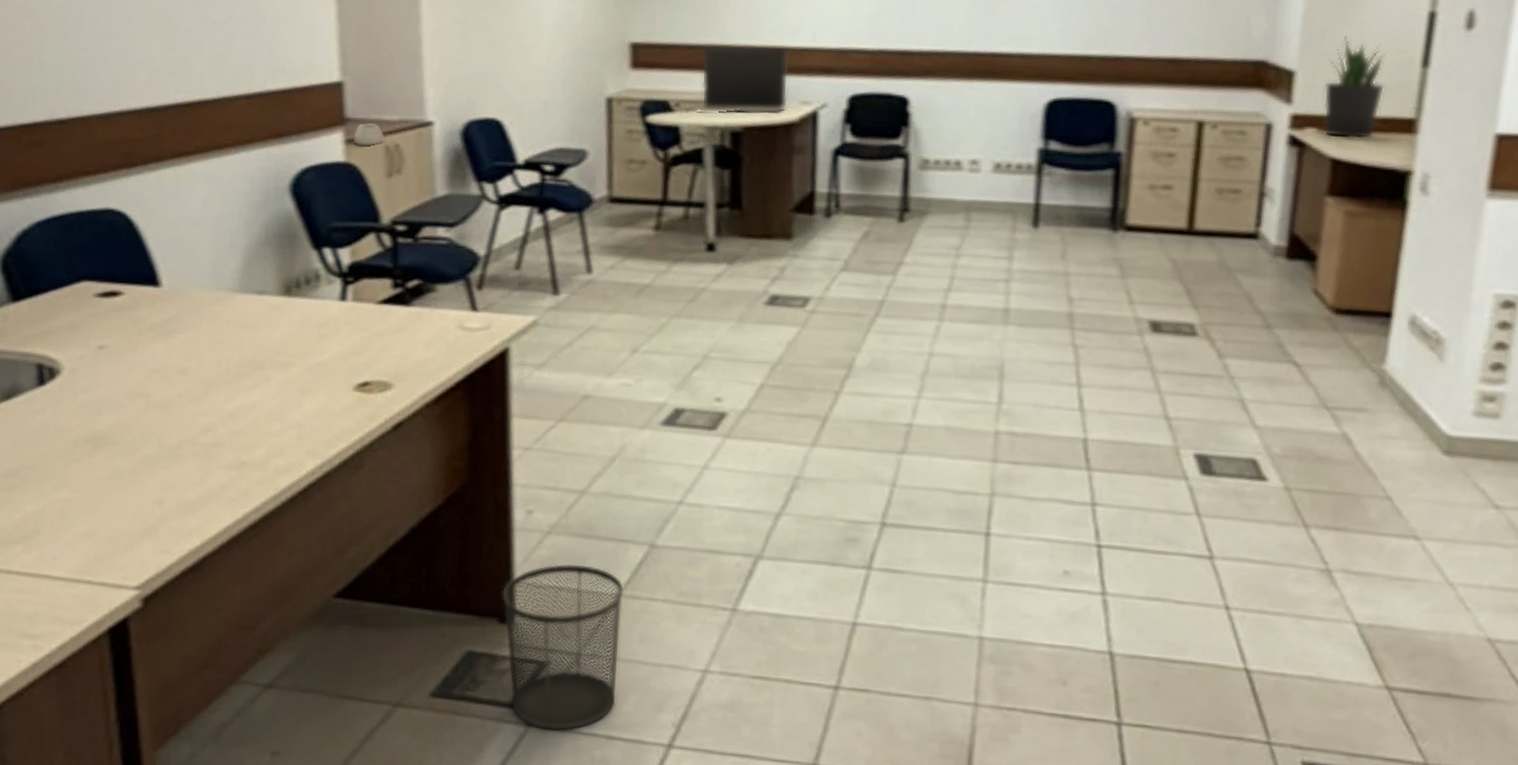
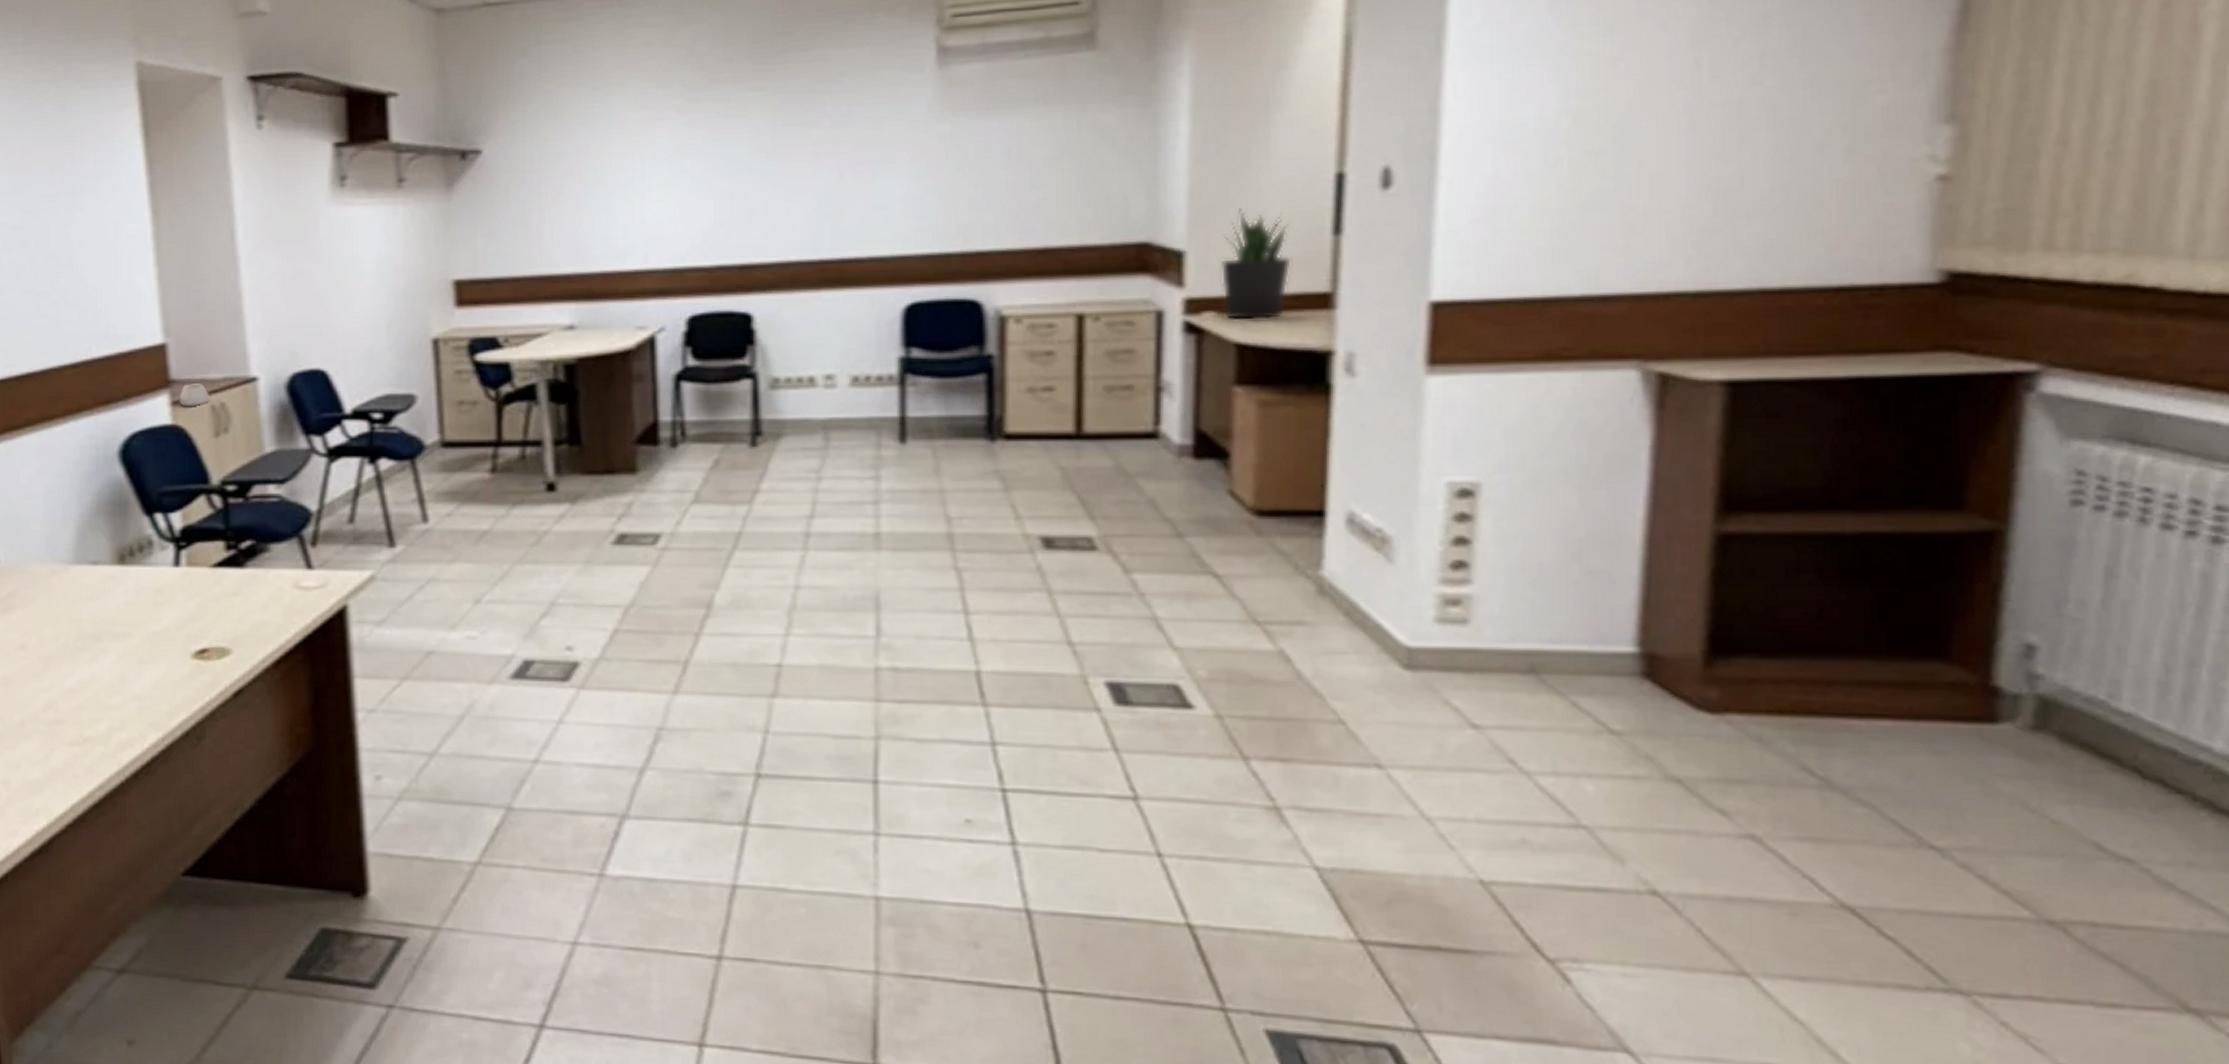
waste bin: present [502,564,624,731] -> none [354,832,482,1012]
laptop computer: present [695,45,789,115] -> none [525,270,622,347]

